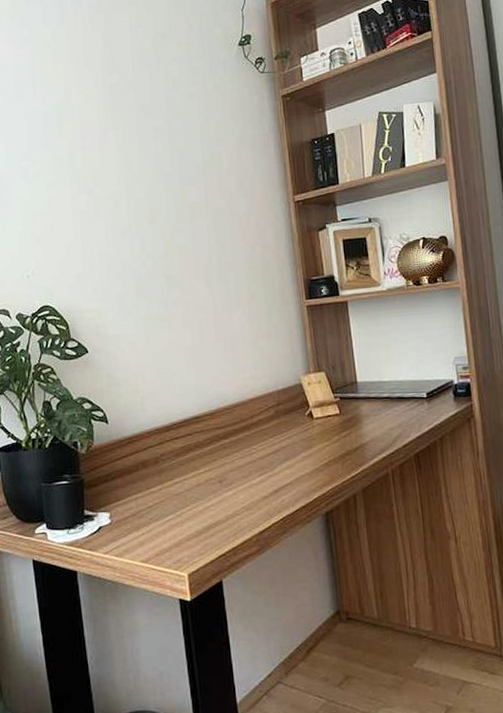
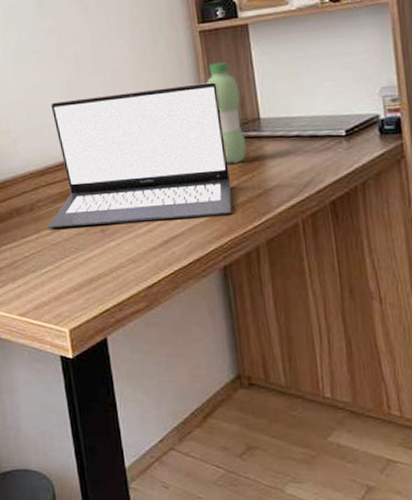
laptop: none [170,350,333,480] -> present [47,82,232,229]
water bottle: none [313,333,345,421] -> present [207,62,246,164]

